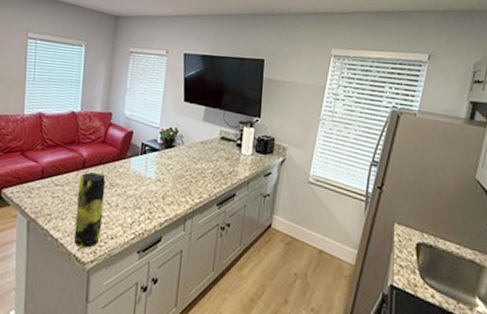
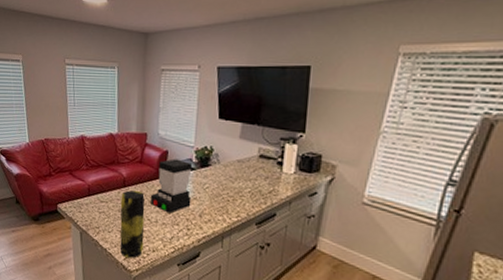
coffee maker: none [111,139,158,196] -> present [150,159,193,214]

